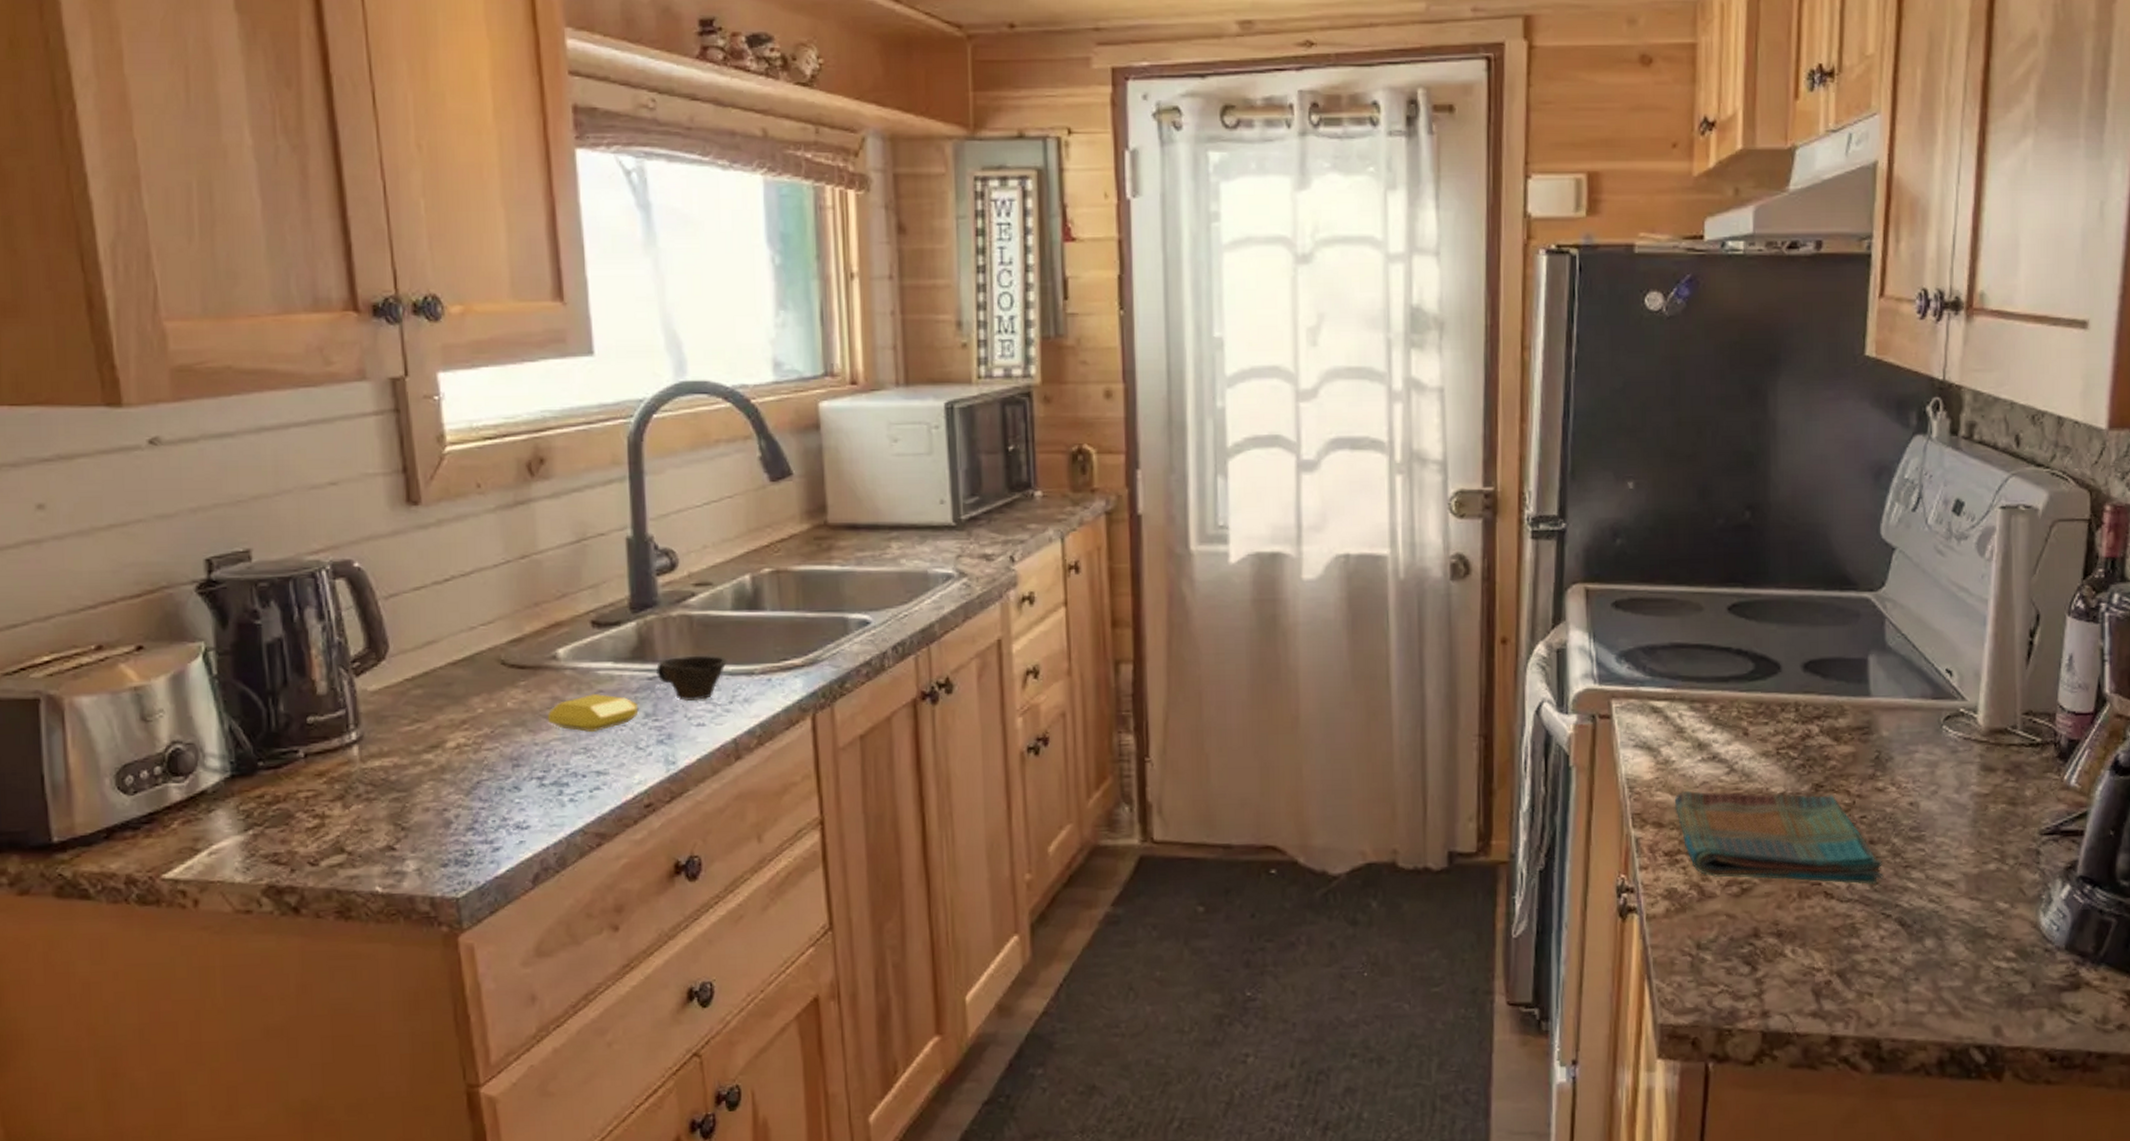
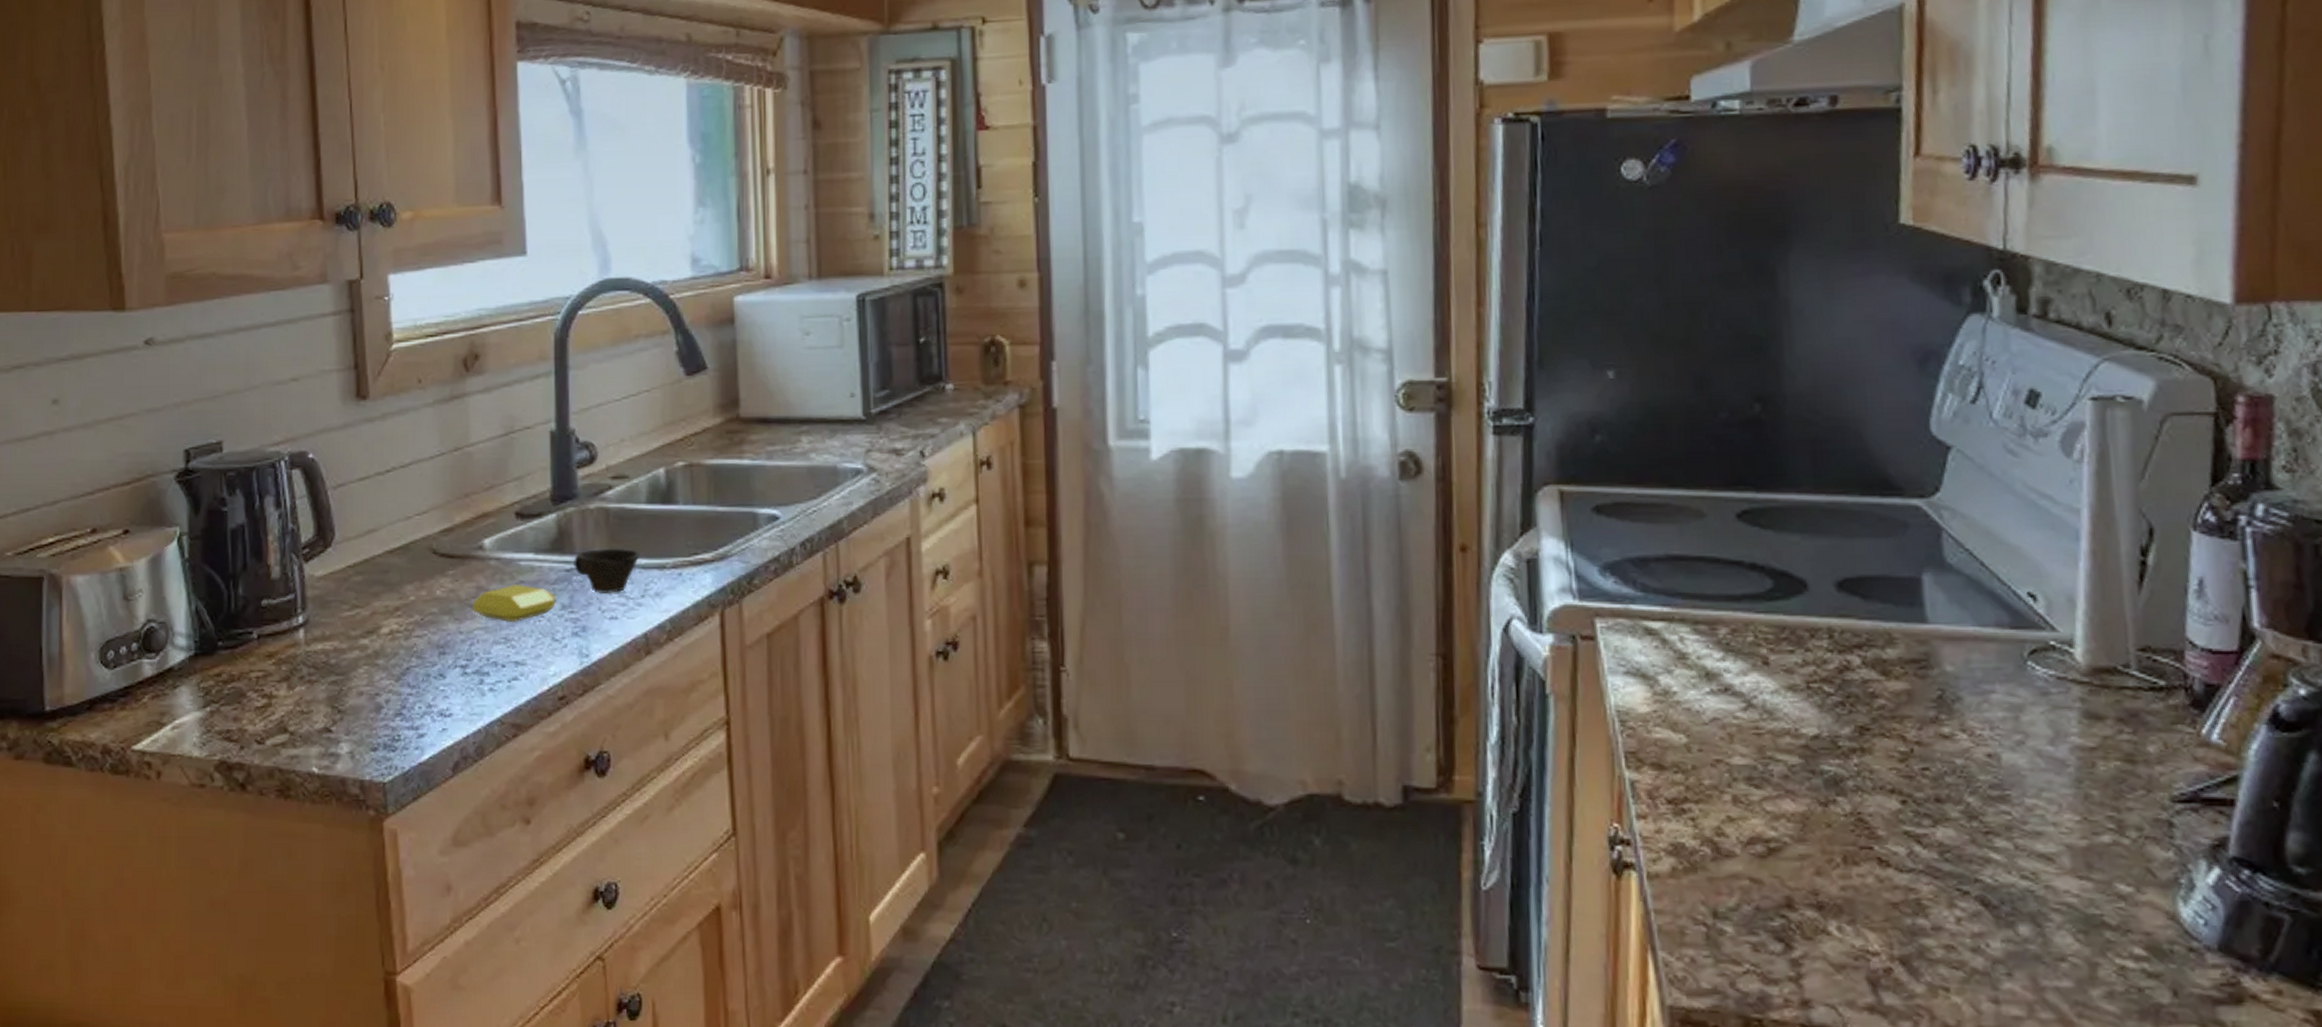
dish towel: present [1674,790,1884,885] -> none [1677,727,1957,852]

